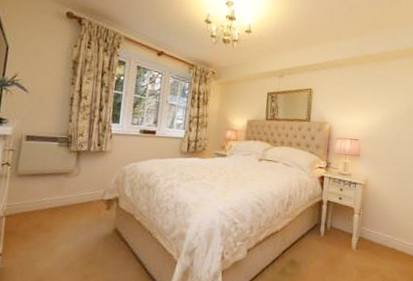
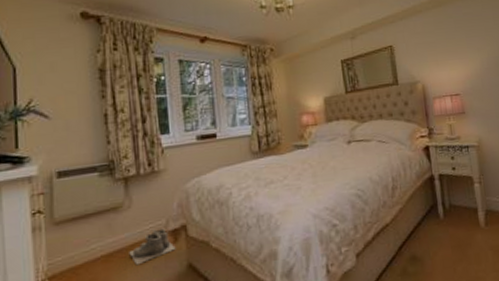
boots: none [70,196,108,221] -> present [129,228,176,266]

